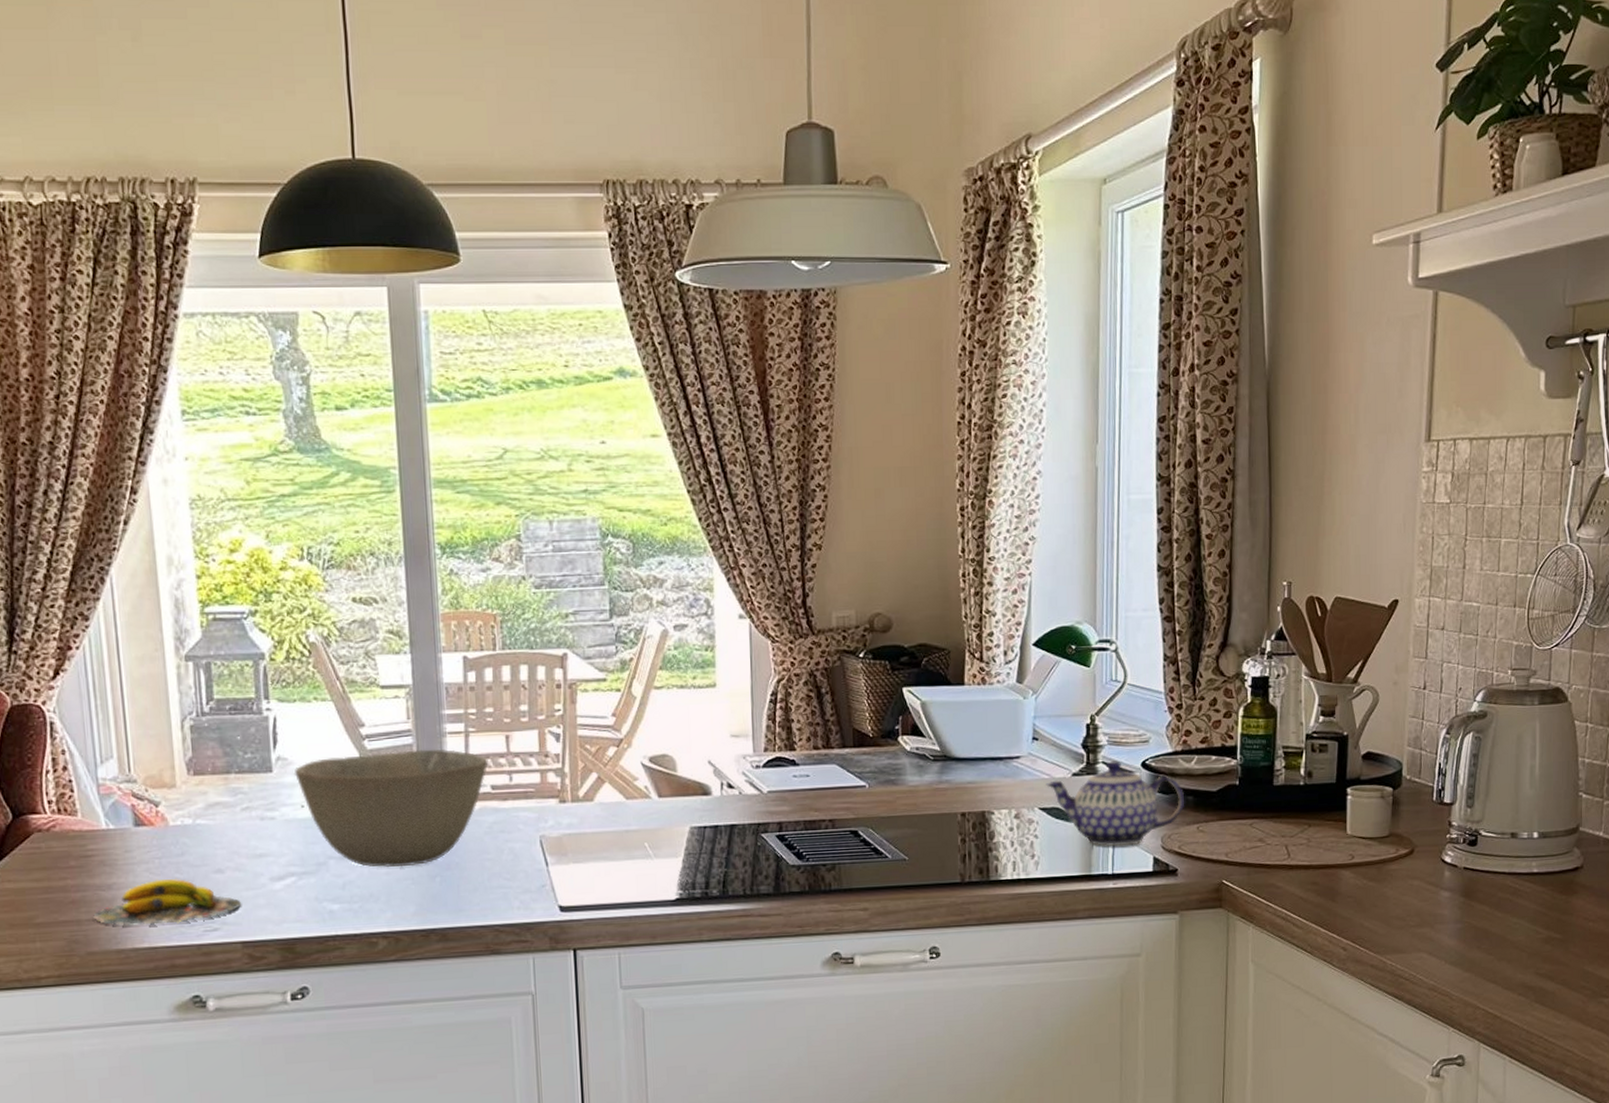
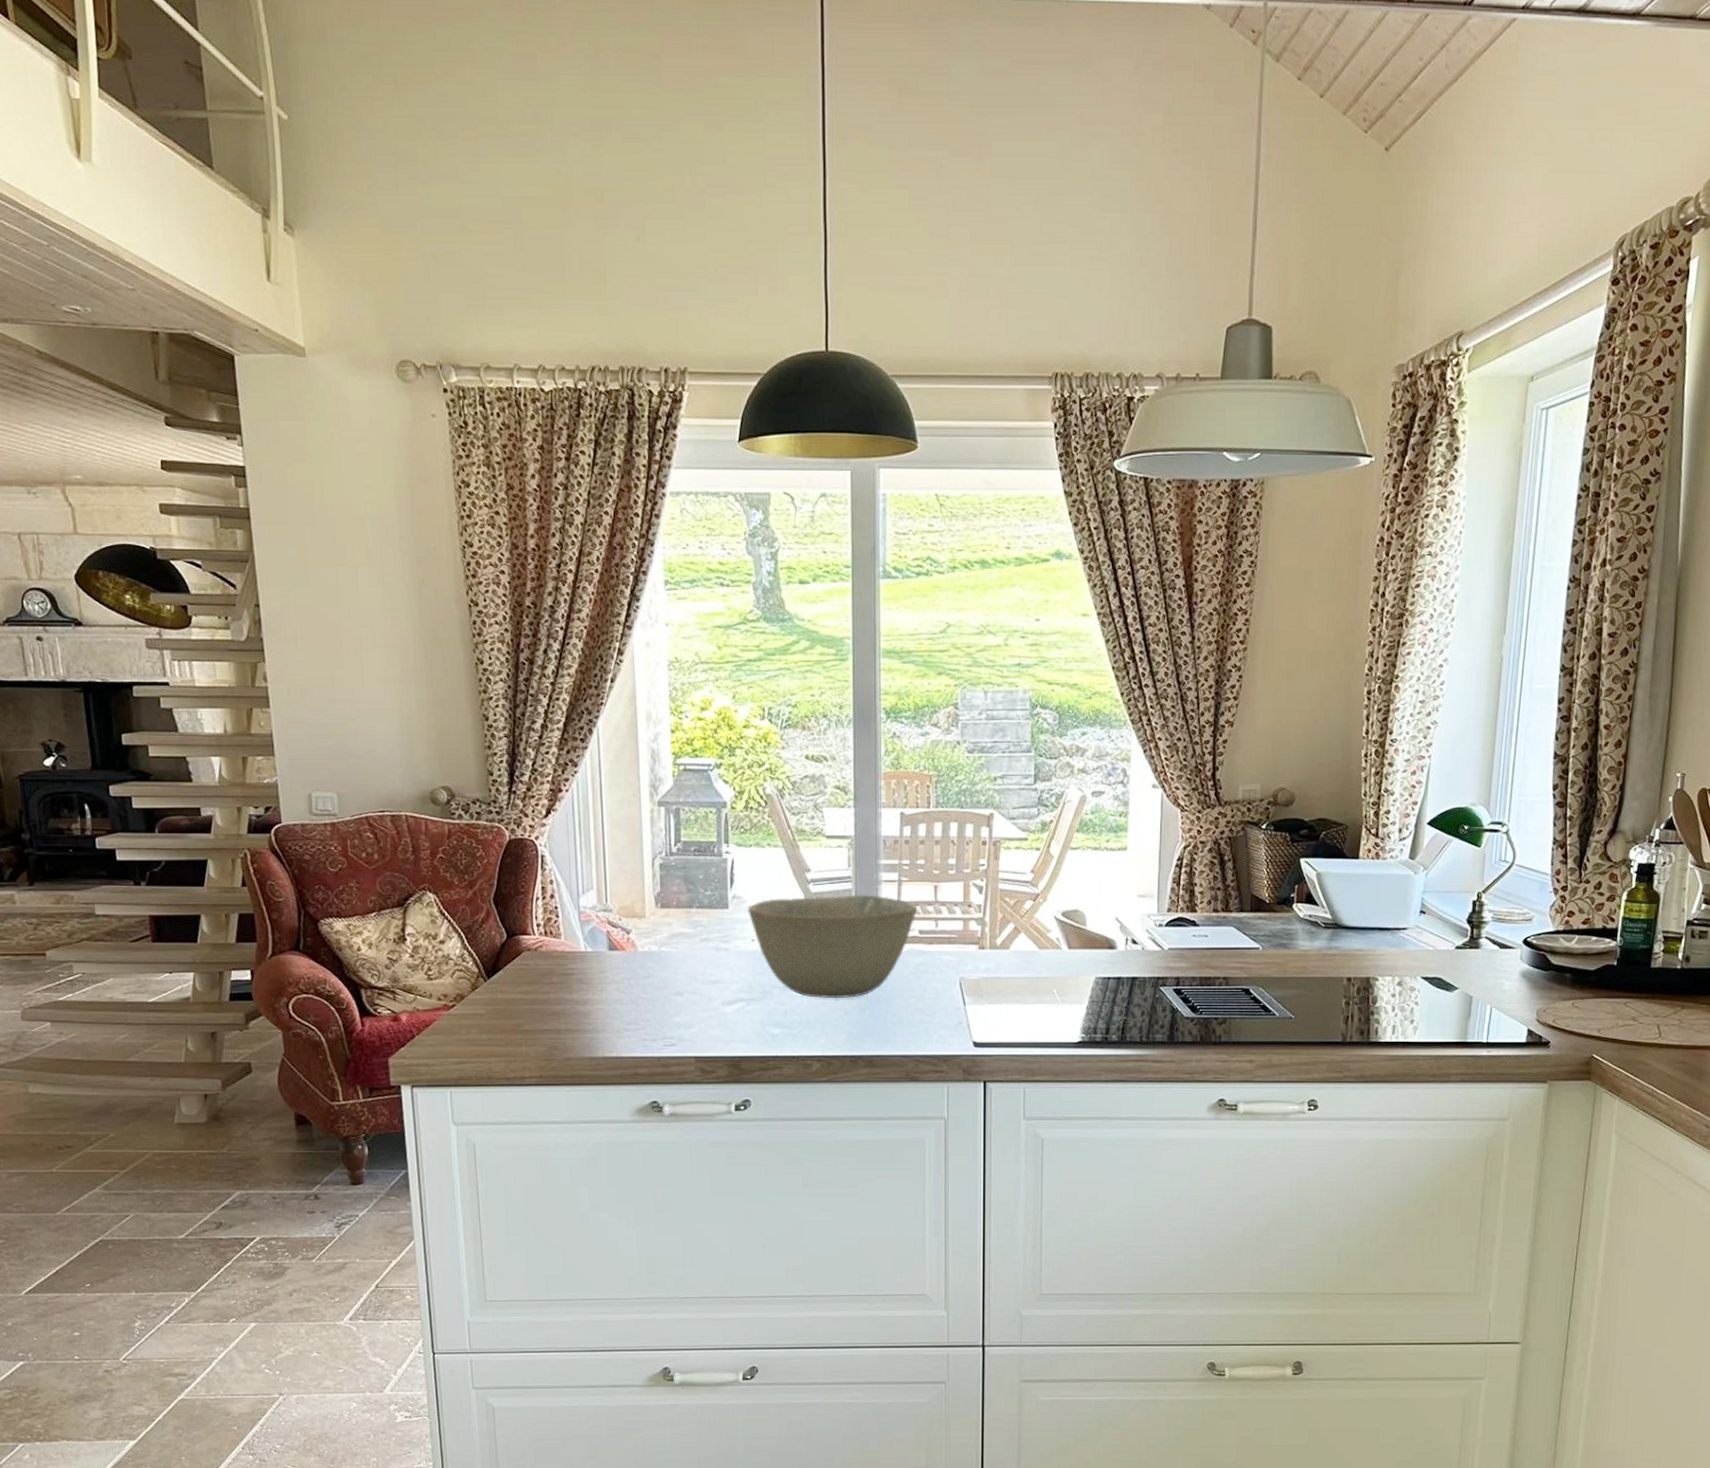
banana: present [93,878,241,925] -> none [571,997,696,1037]
teapot: present [1046,761,1185,847] -> none [1429,936,1563,1017]

